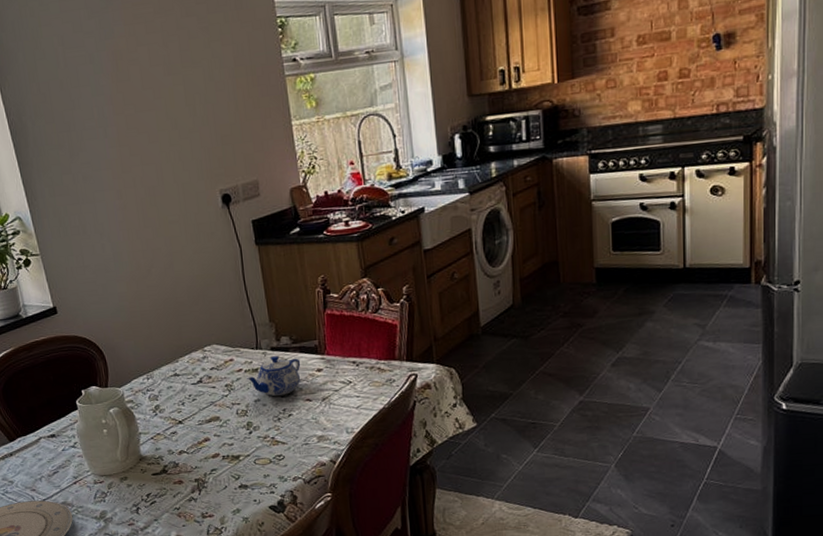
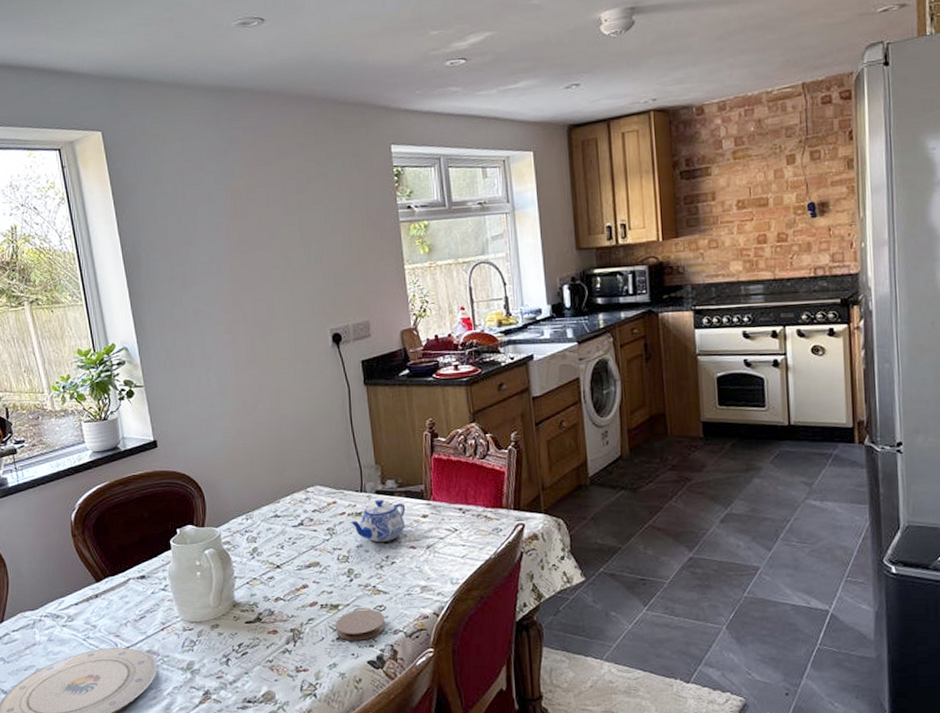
coaster: none [237,459,286,488] -> present [336,609,386,641]

